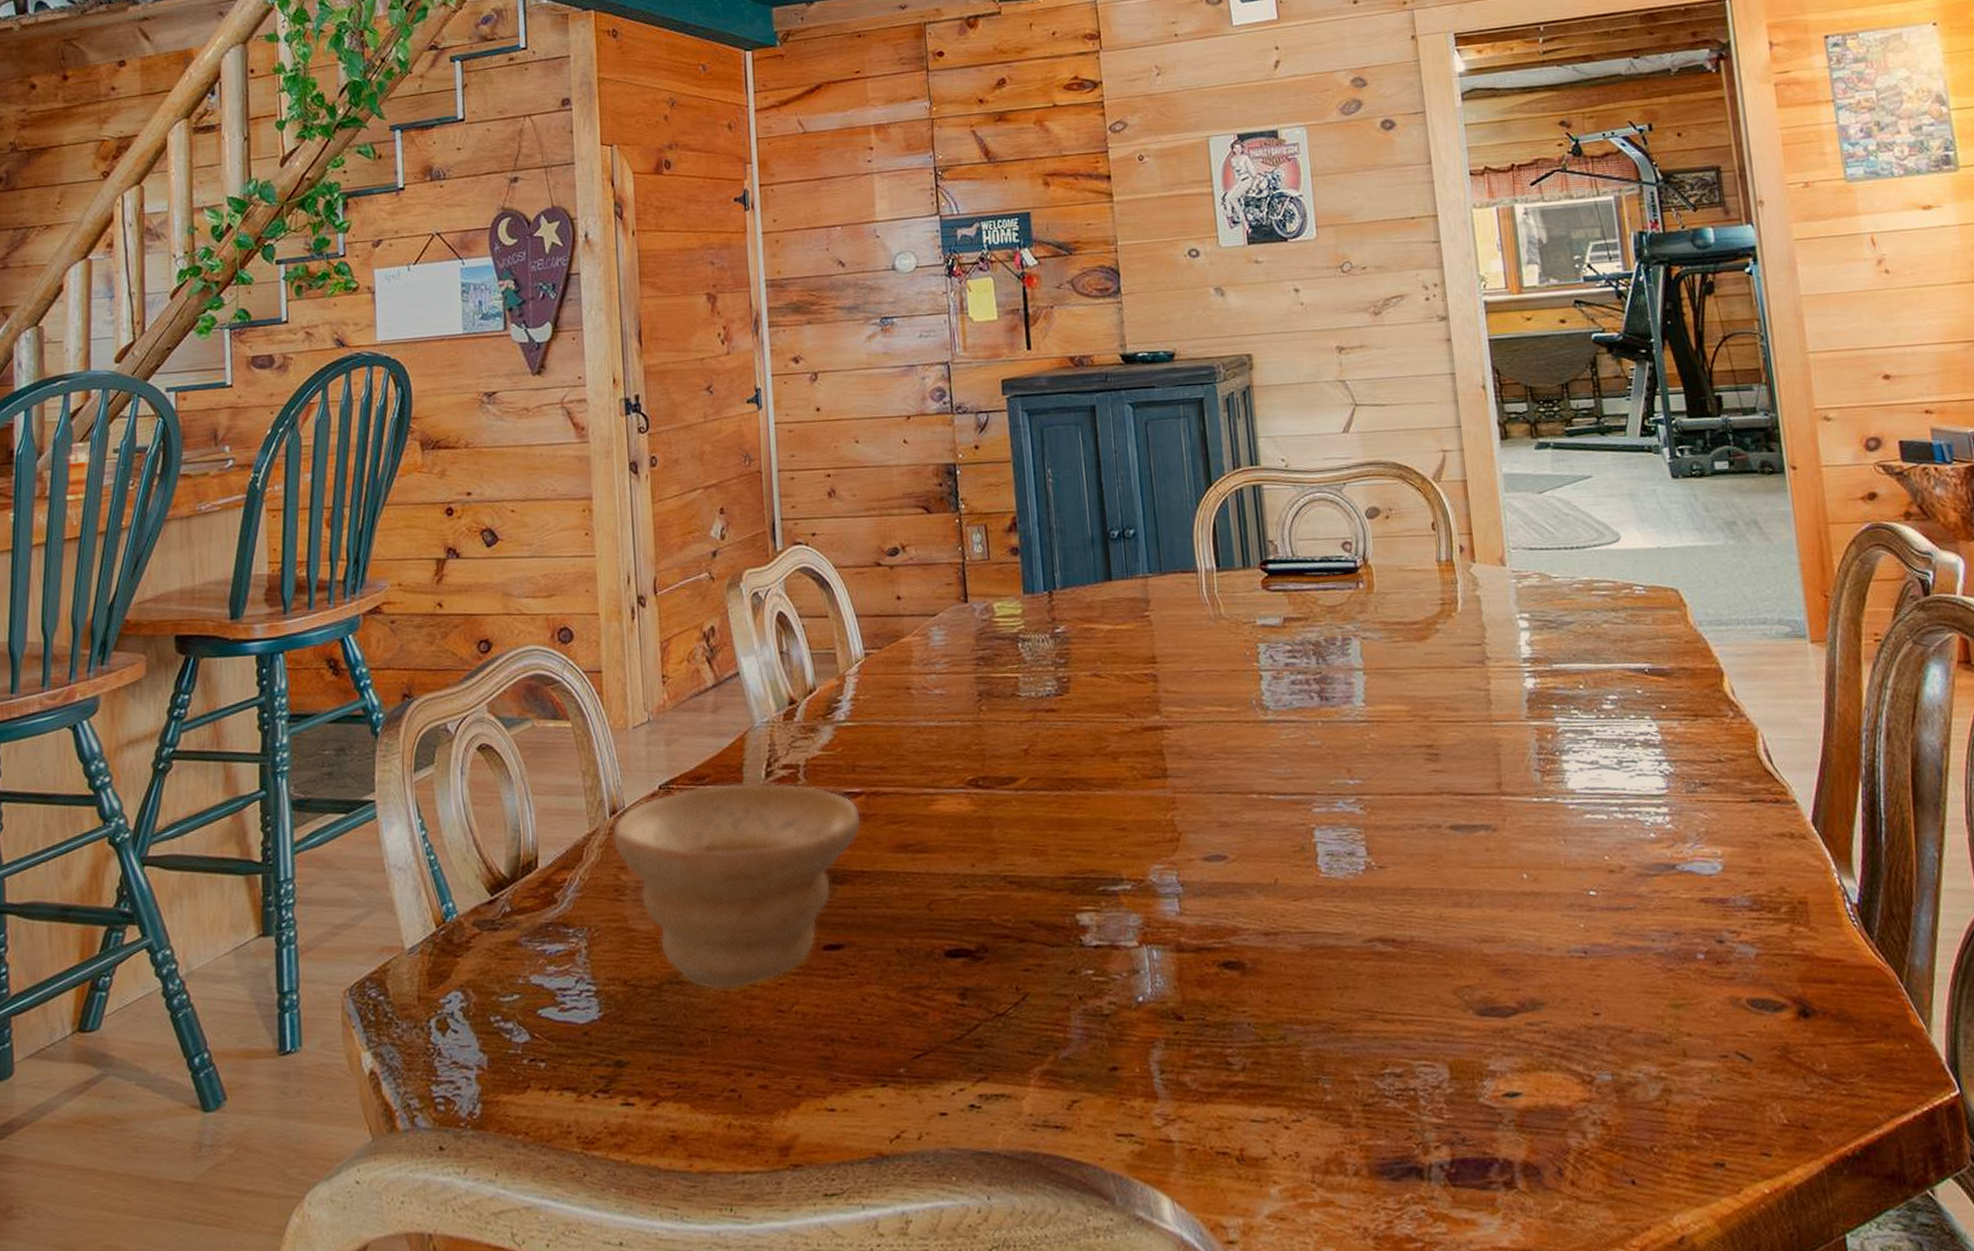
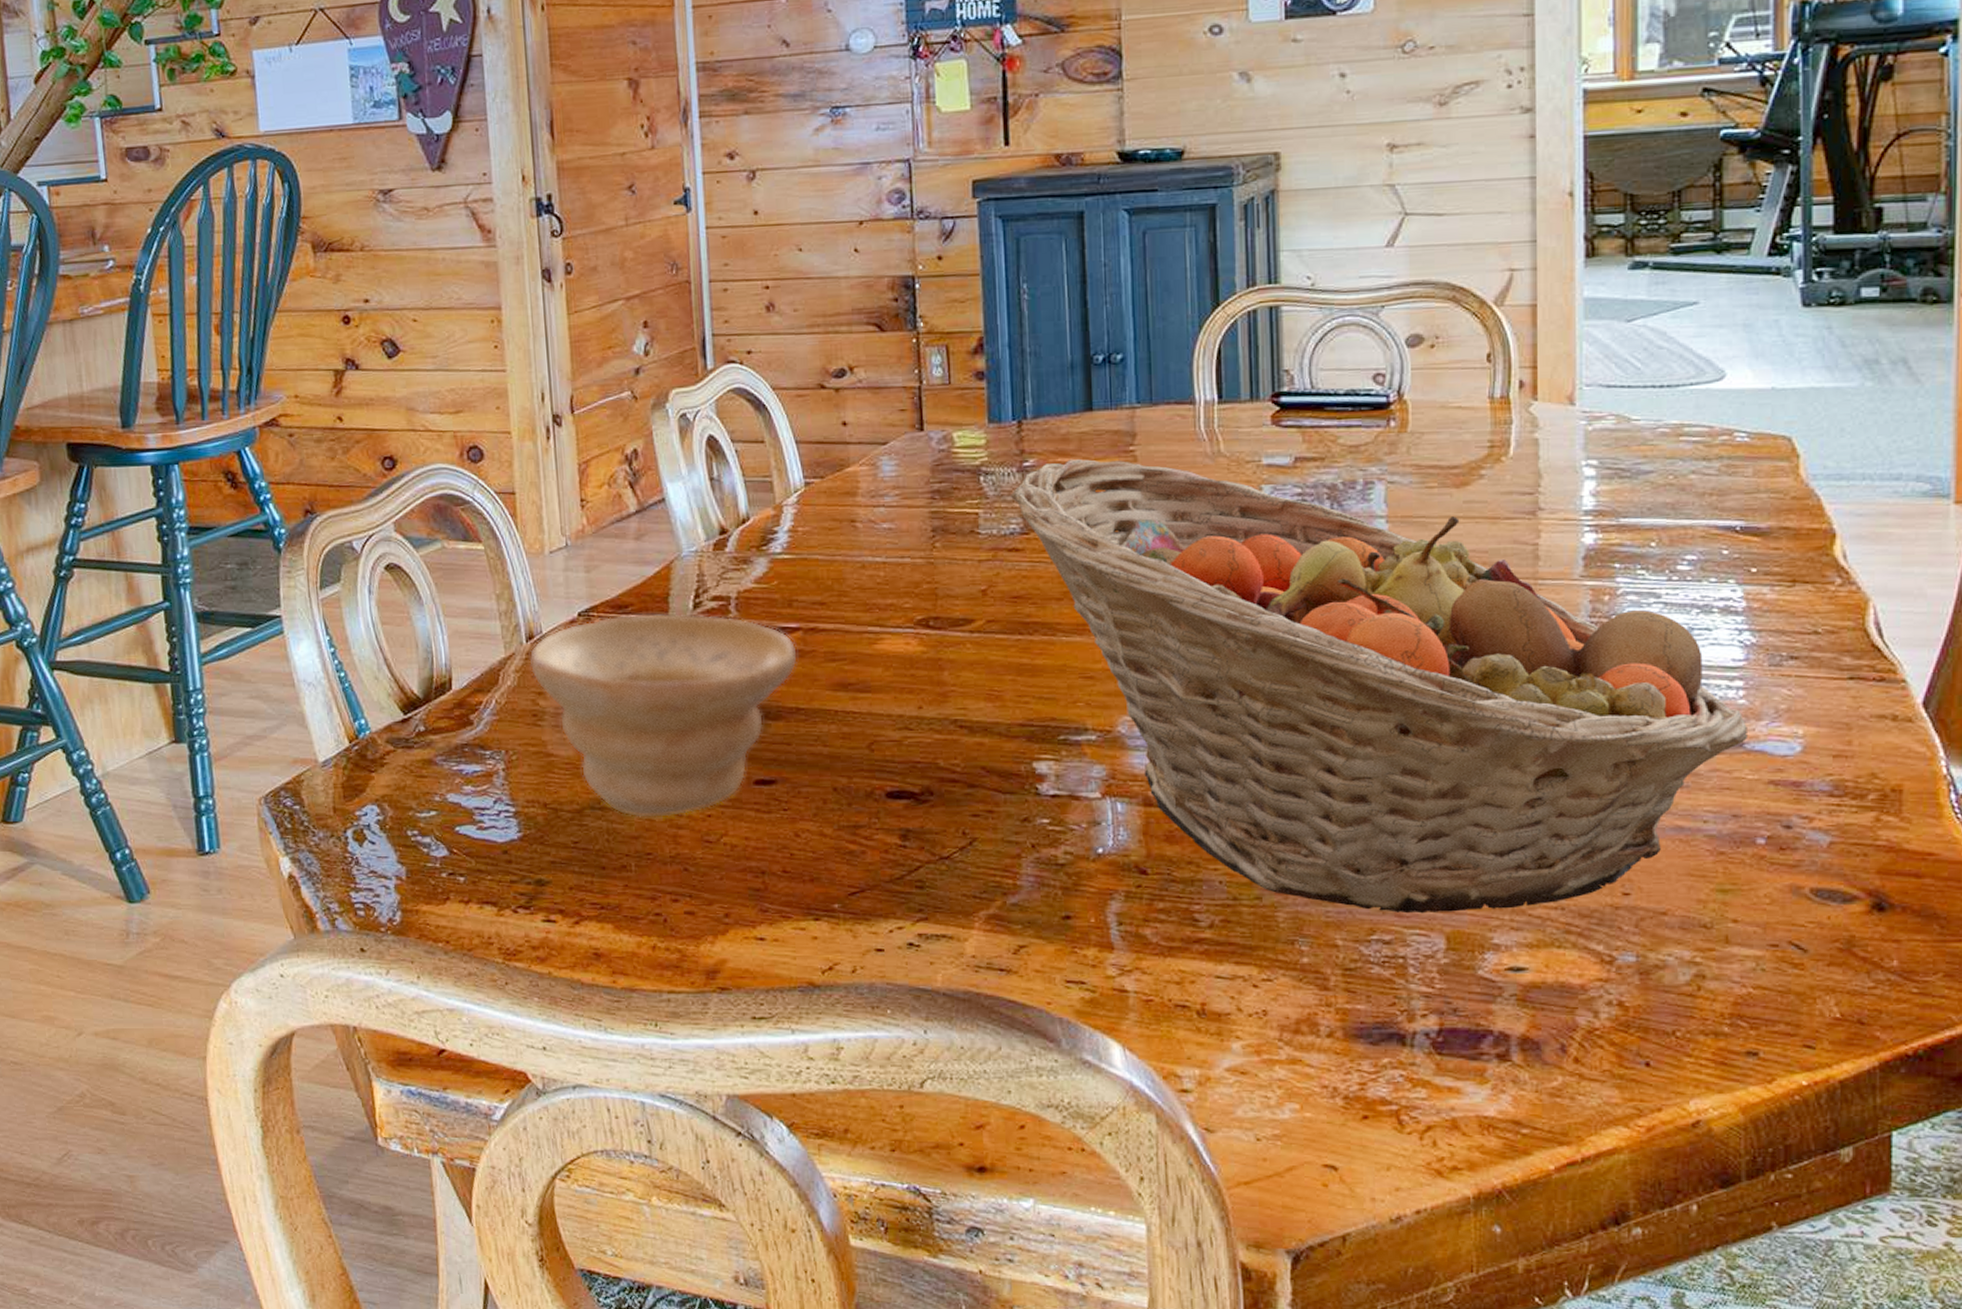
fruit basket: none [1045,624,1679,1045] -> present [1010,458,1749,914]

